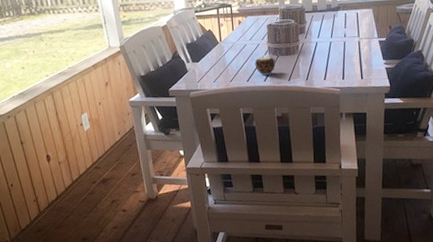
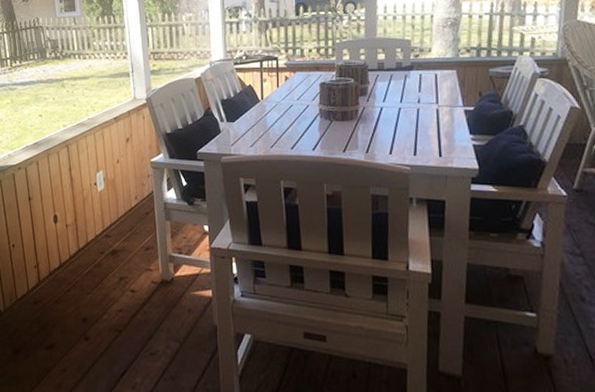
candle: present [254,54,276,76] -> none [301,118,328,143]

